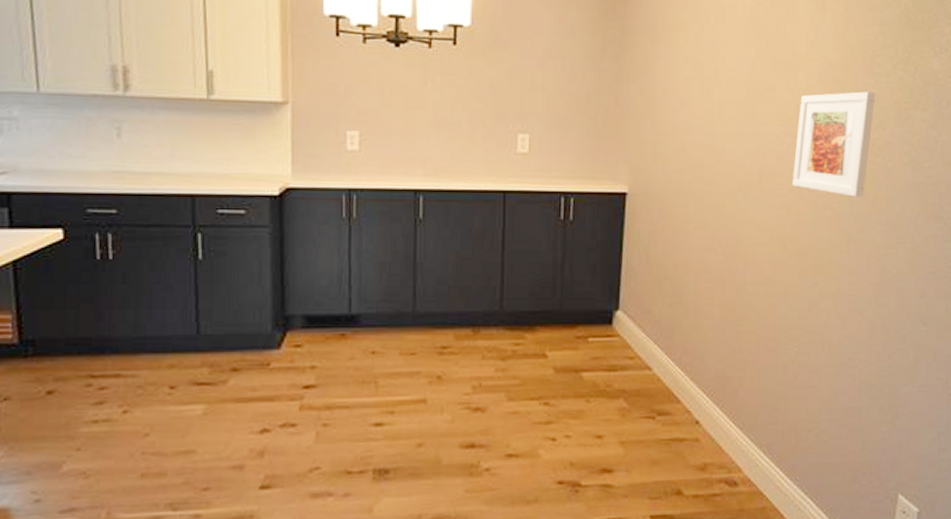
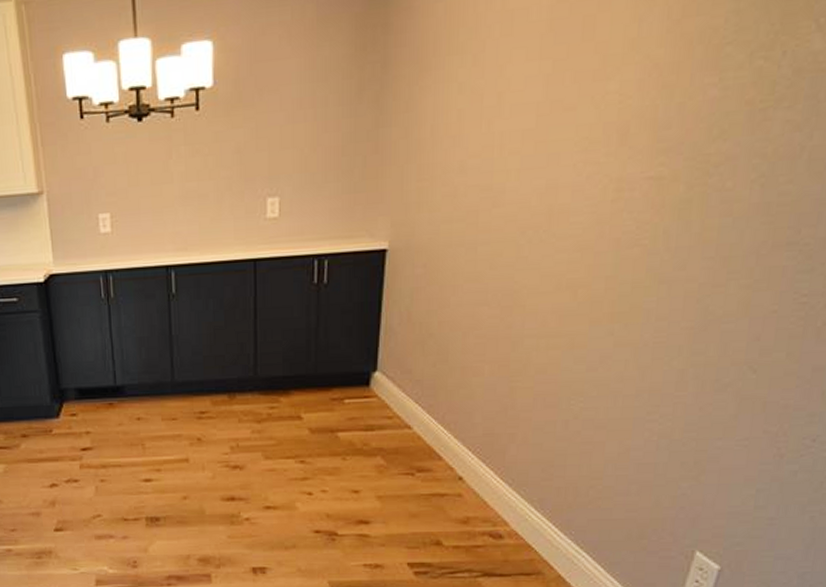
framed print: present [792,91,876,197] -> none [589,93,719,229]

